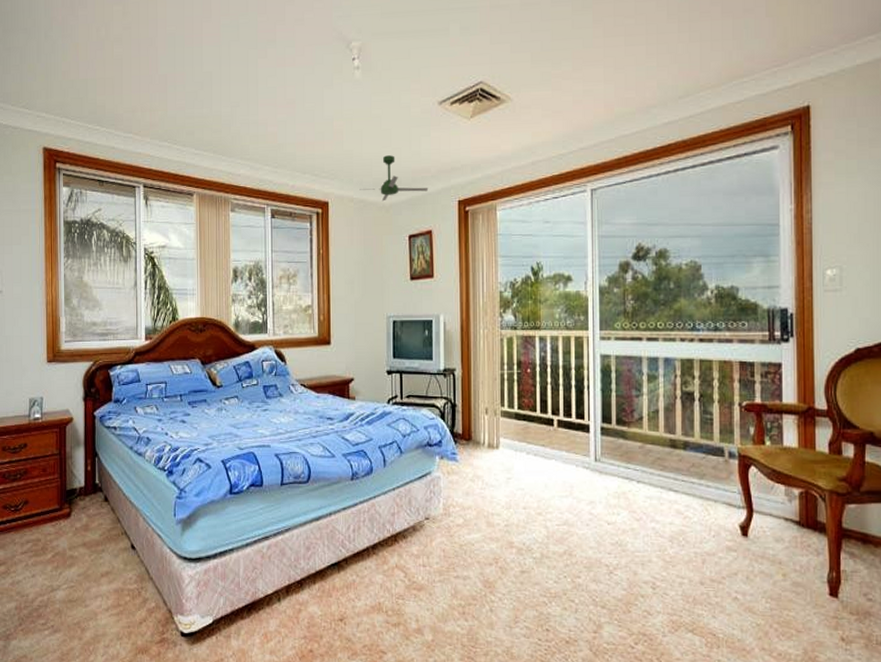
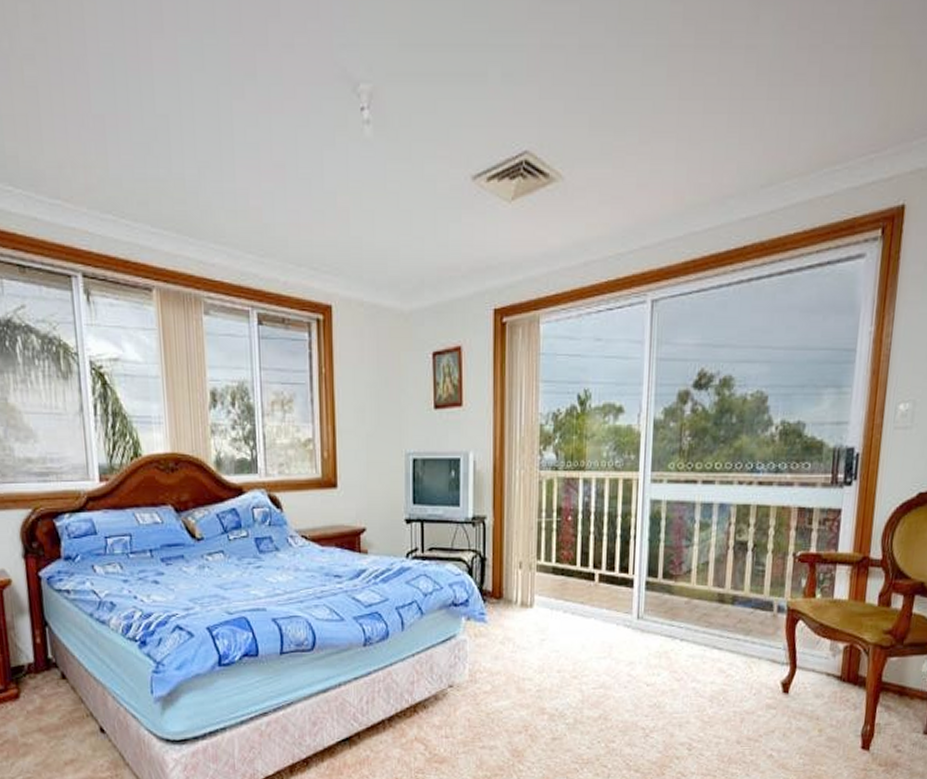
ceiling fan: present [359,155,429,202] -> none [371,246,458,307]

